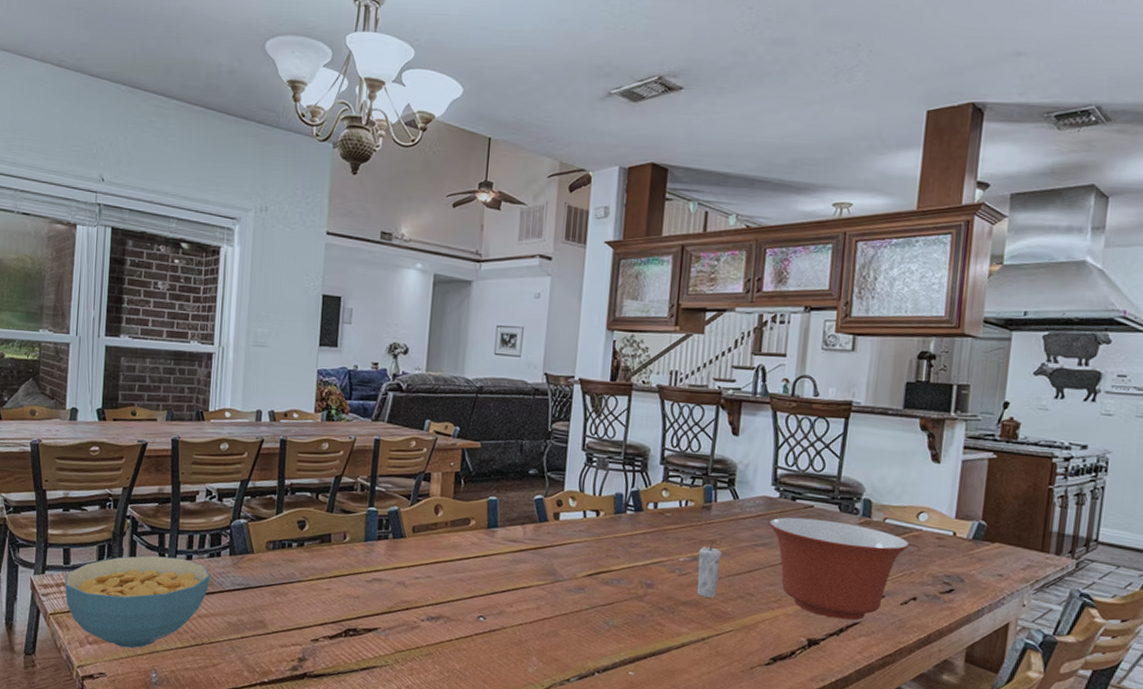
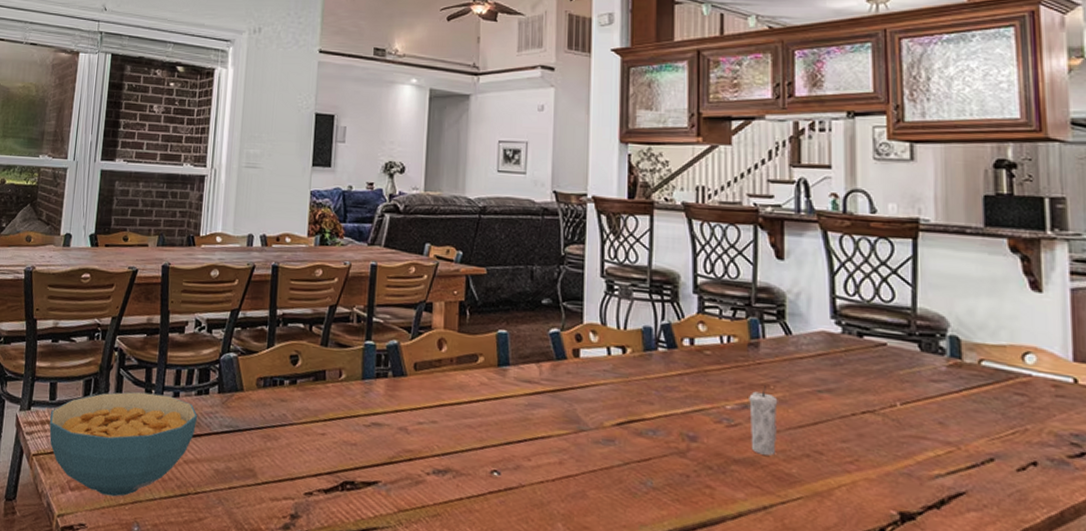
mixing bowl: present [768,517,910,621] -> none [832,357,1018,490]

